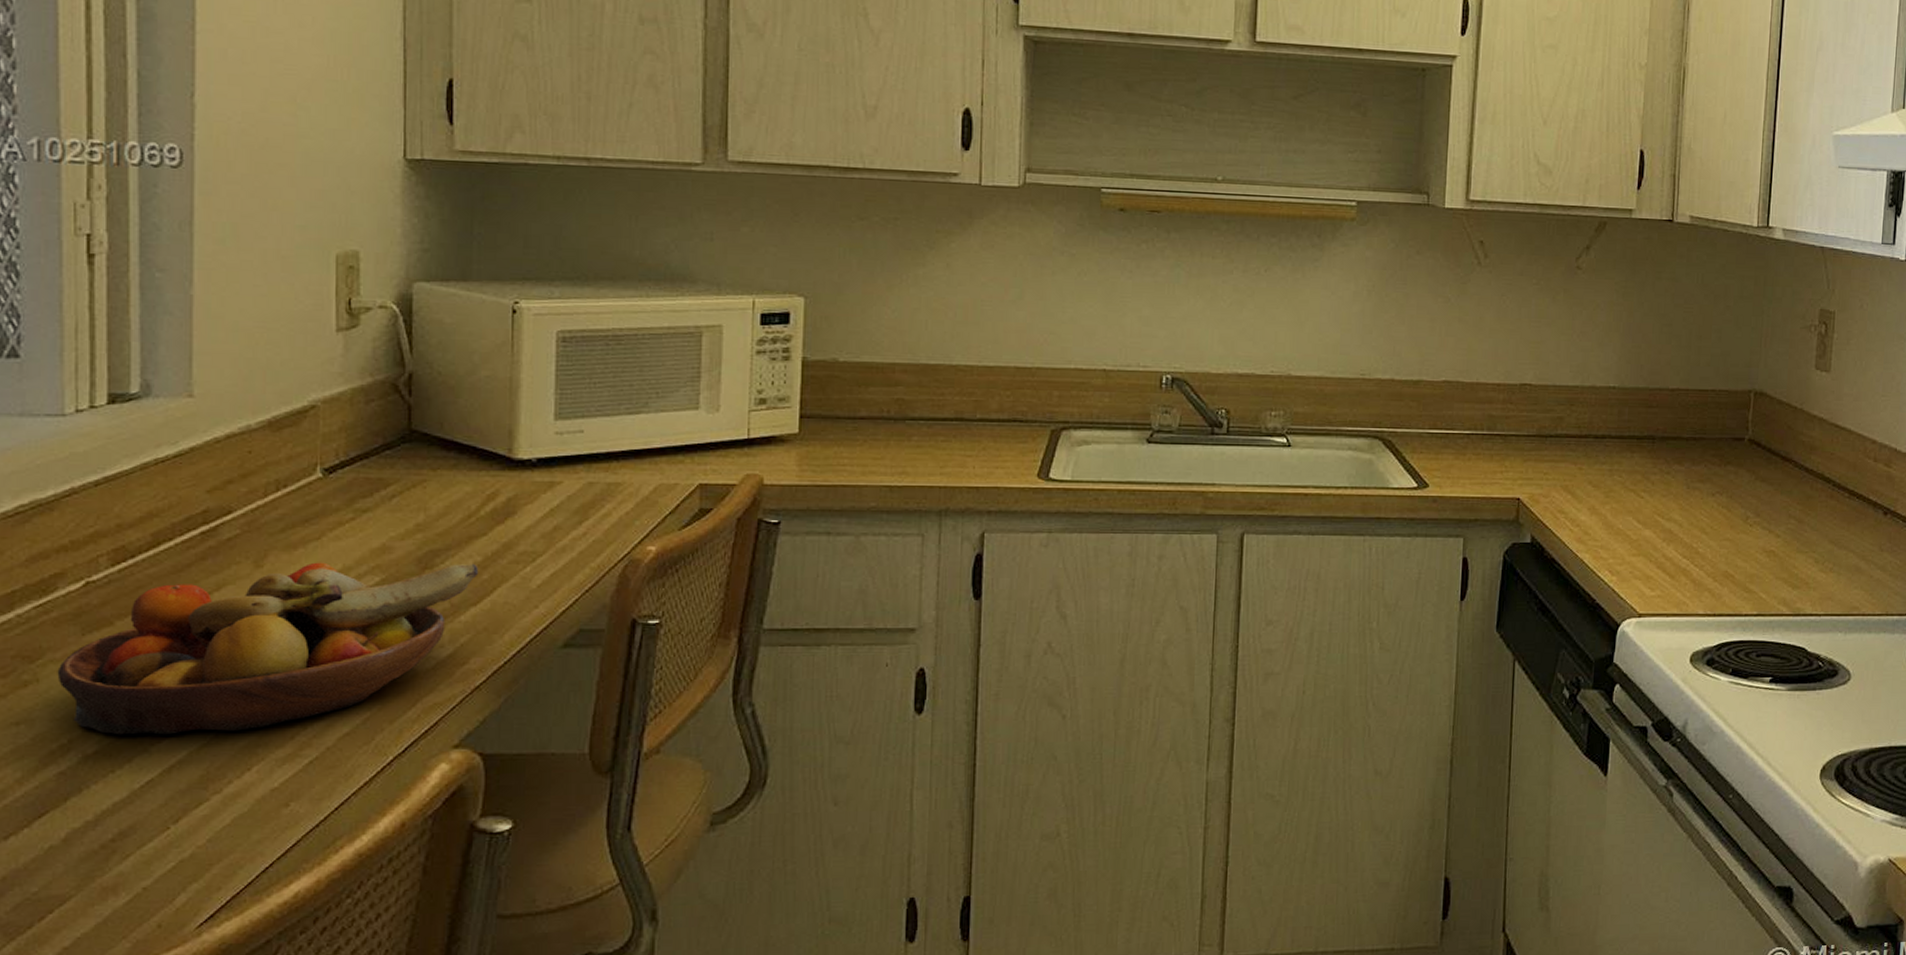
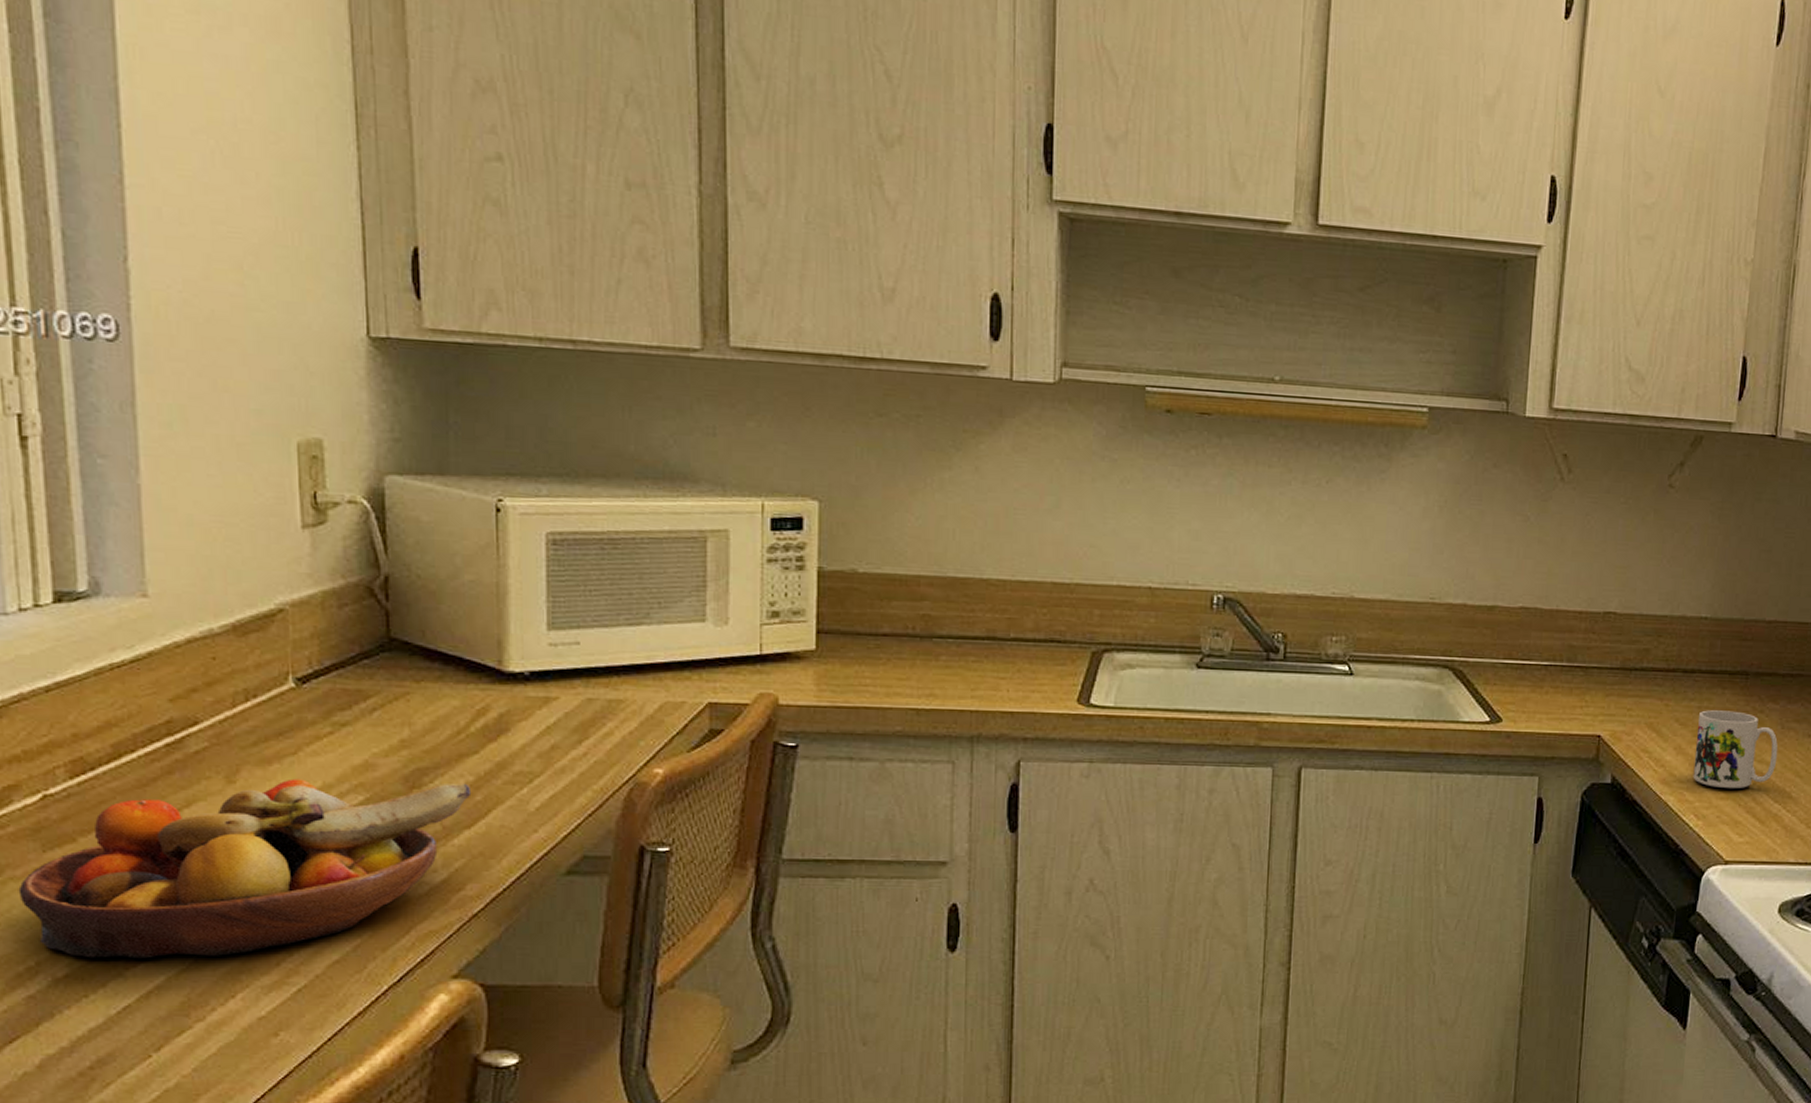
mug: none [1606,473,1685,546] -> present [1693,710,1778,789]

